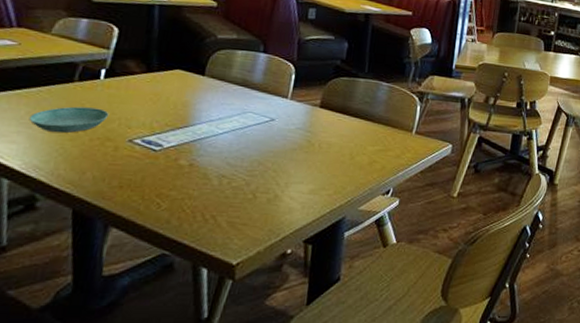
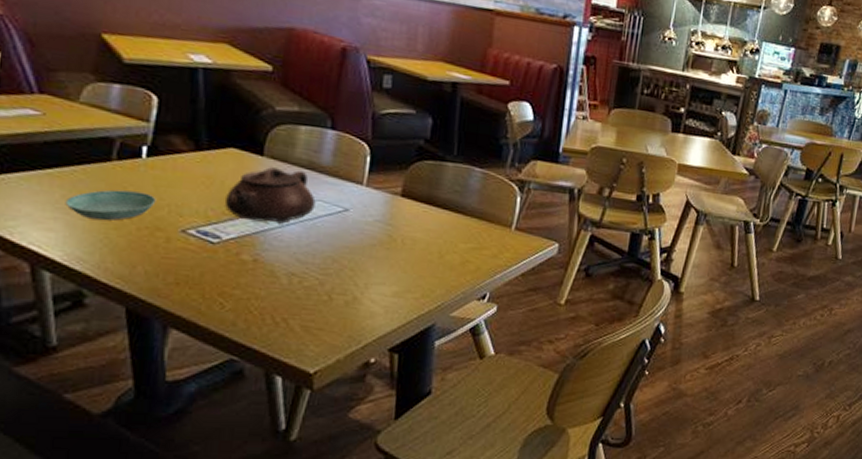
teapot: none [168,85,247,133] -> present [224,167,316,224]

